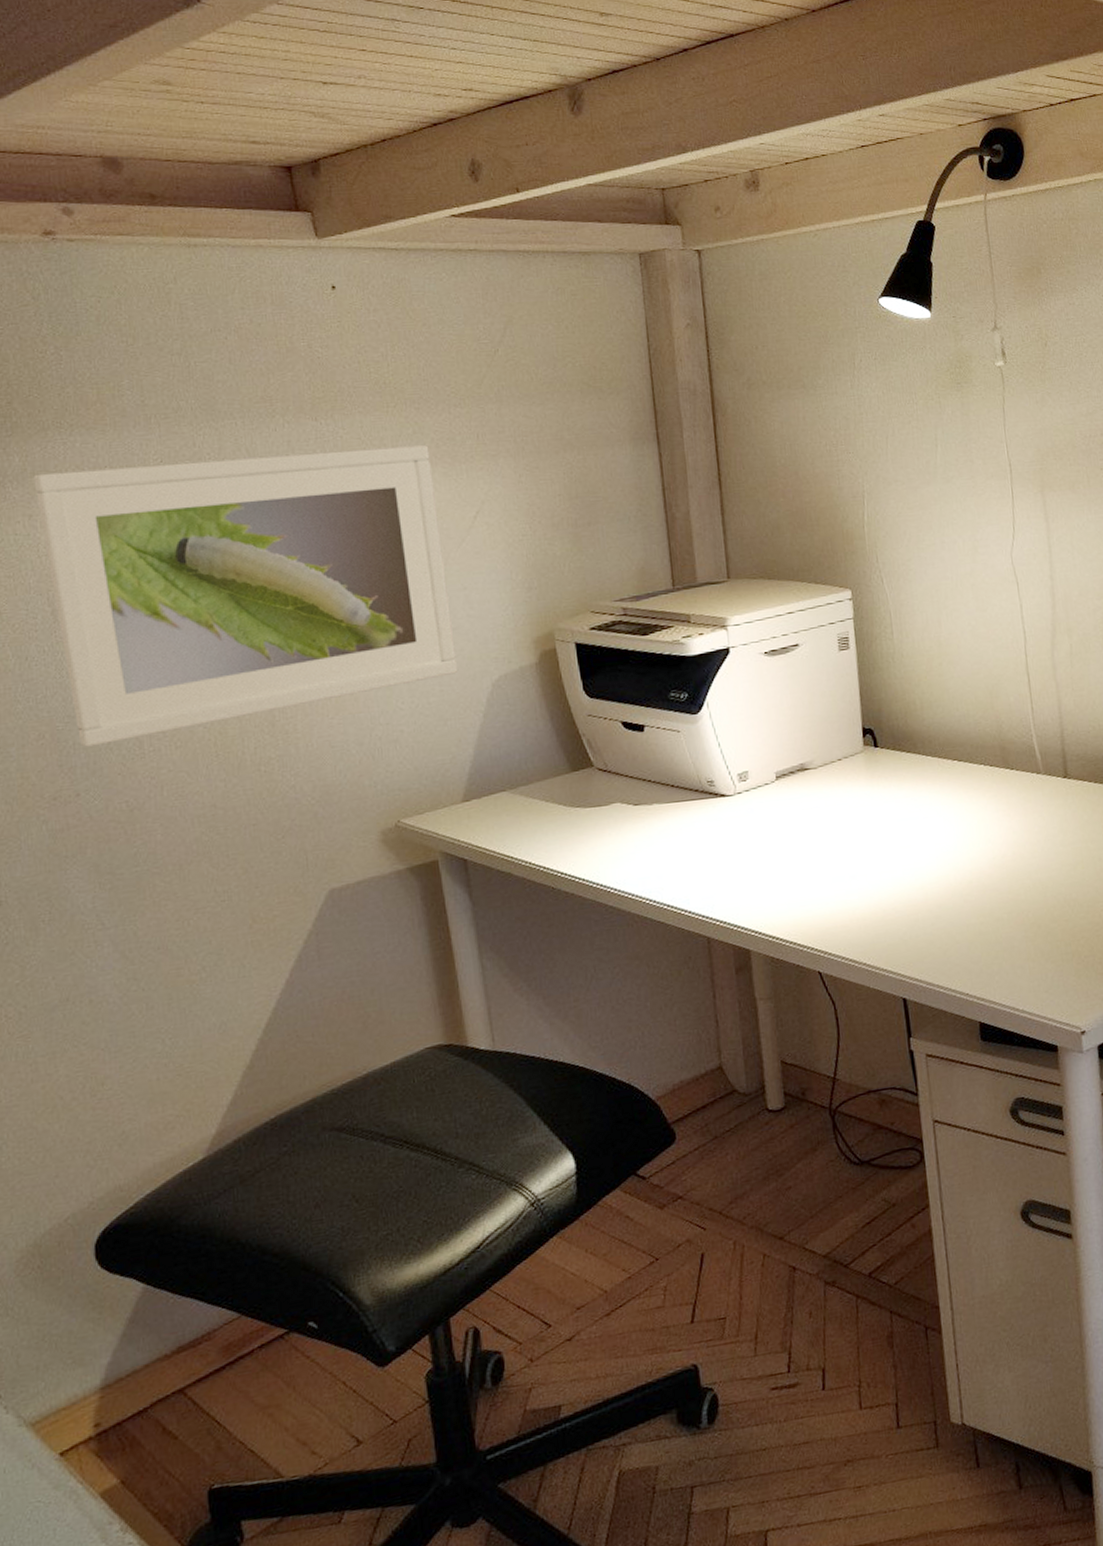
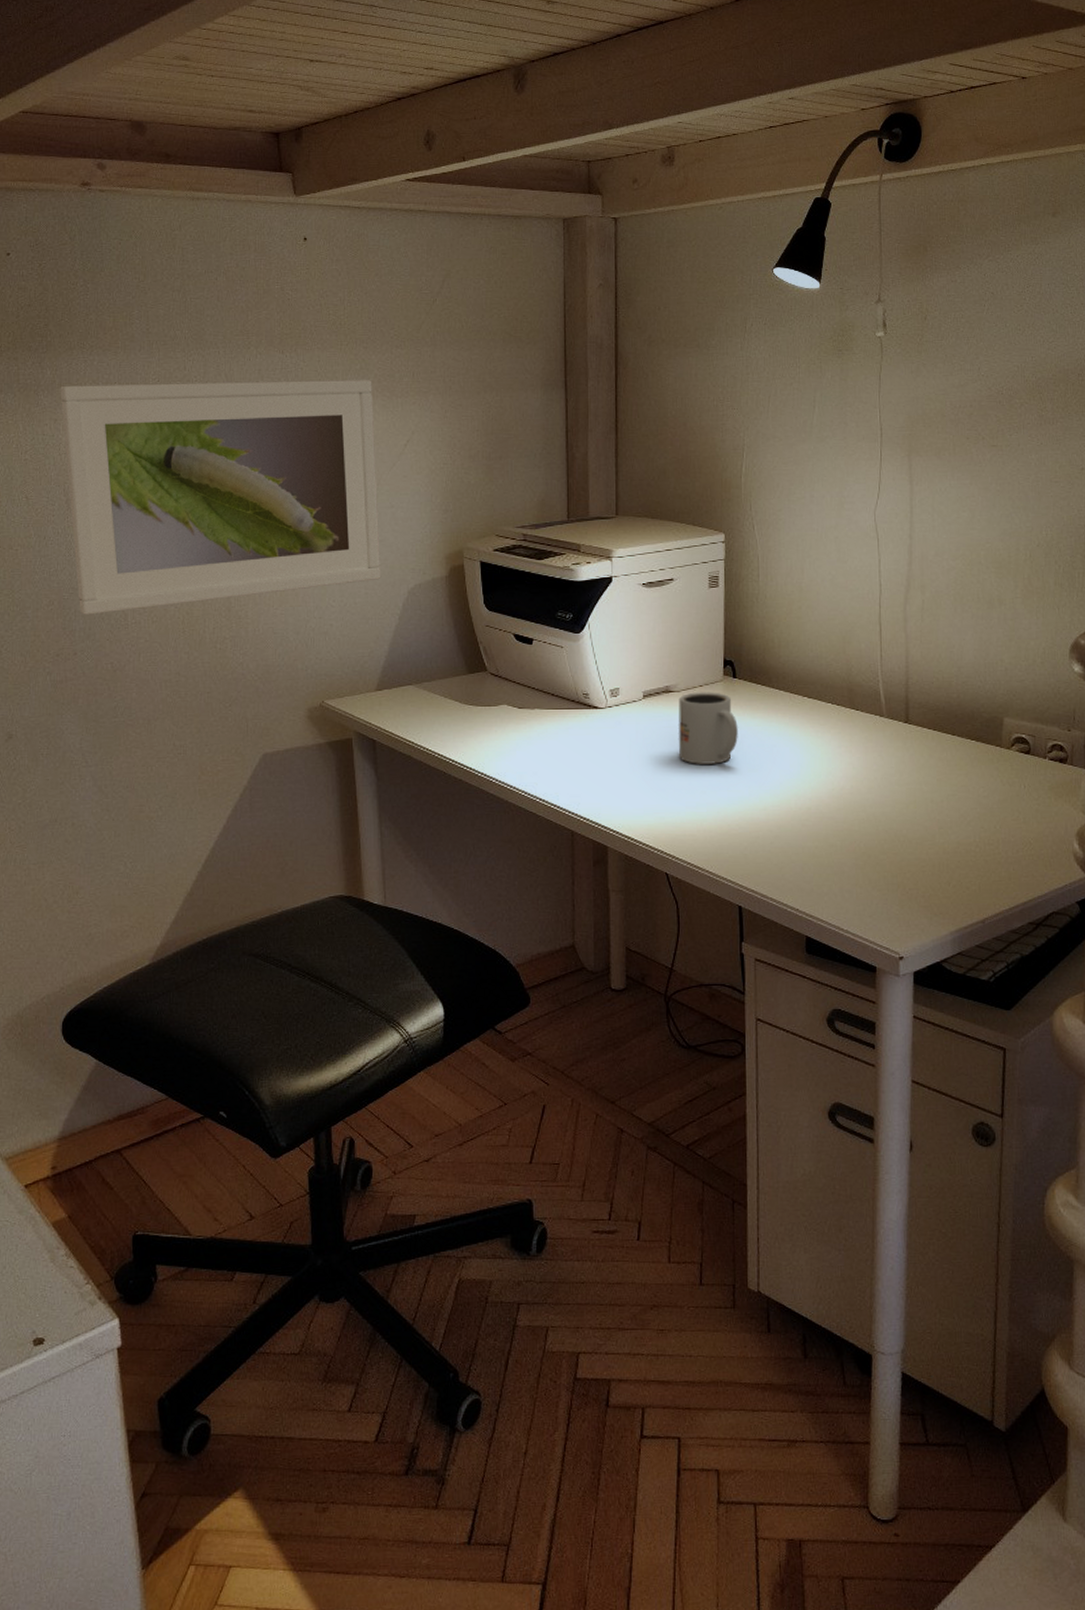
mug: none [816,765,886,847] -> present [678,692,738,764]

